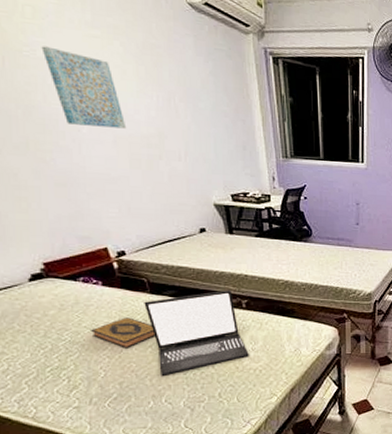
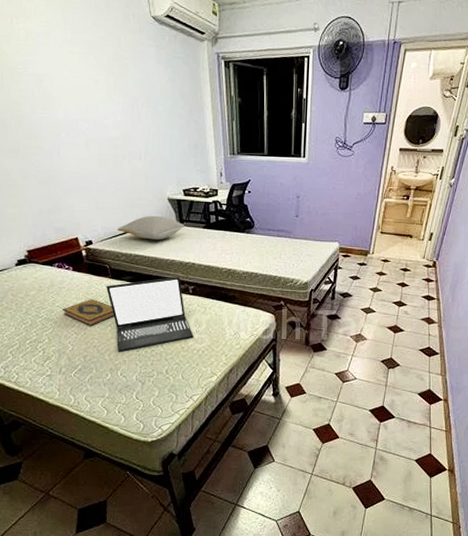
wall art: present [41,46,127,129] -> none [31,63,97,133]
pillow: none [155,222,234,250] -> present [117,215,184,240]

